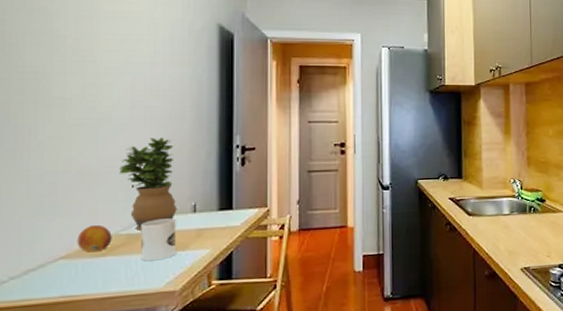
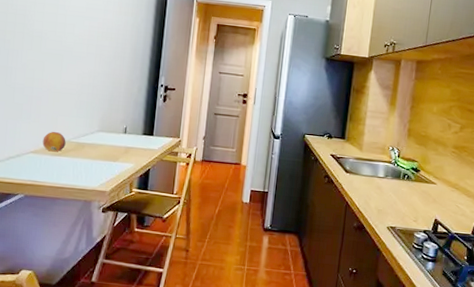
potted plant: present [119,137,177,231] -> none [75,70,114,141]
mug: present [141,218,177,262] -> none [84,134,111,166]

